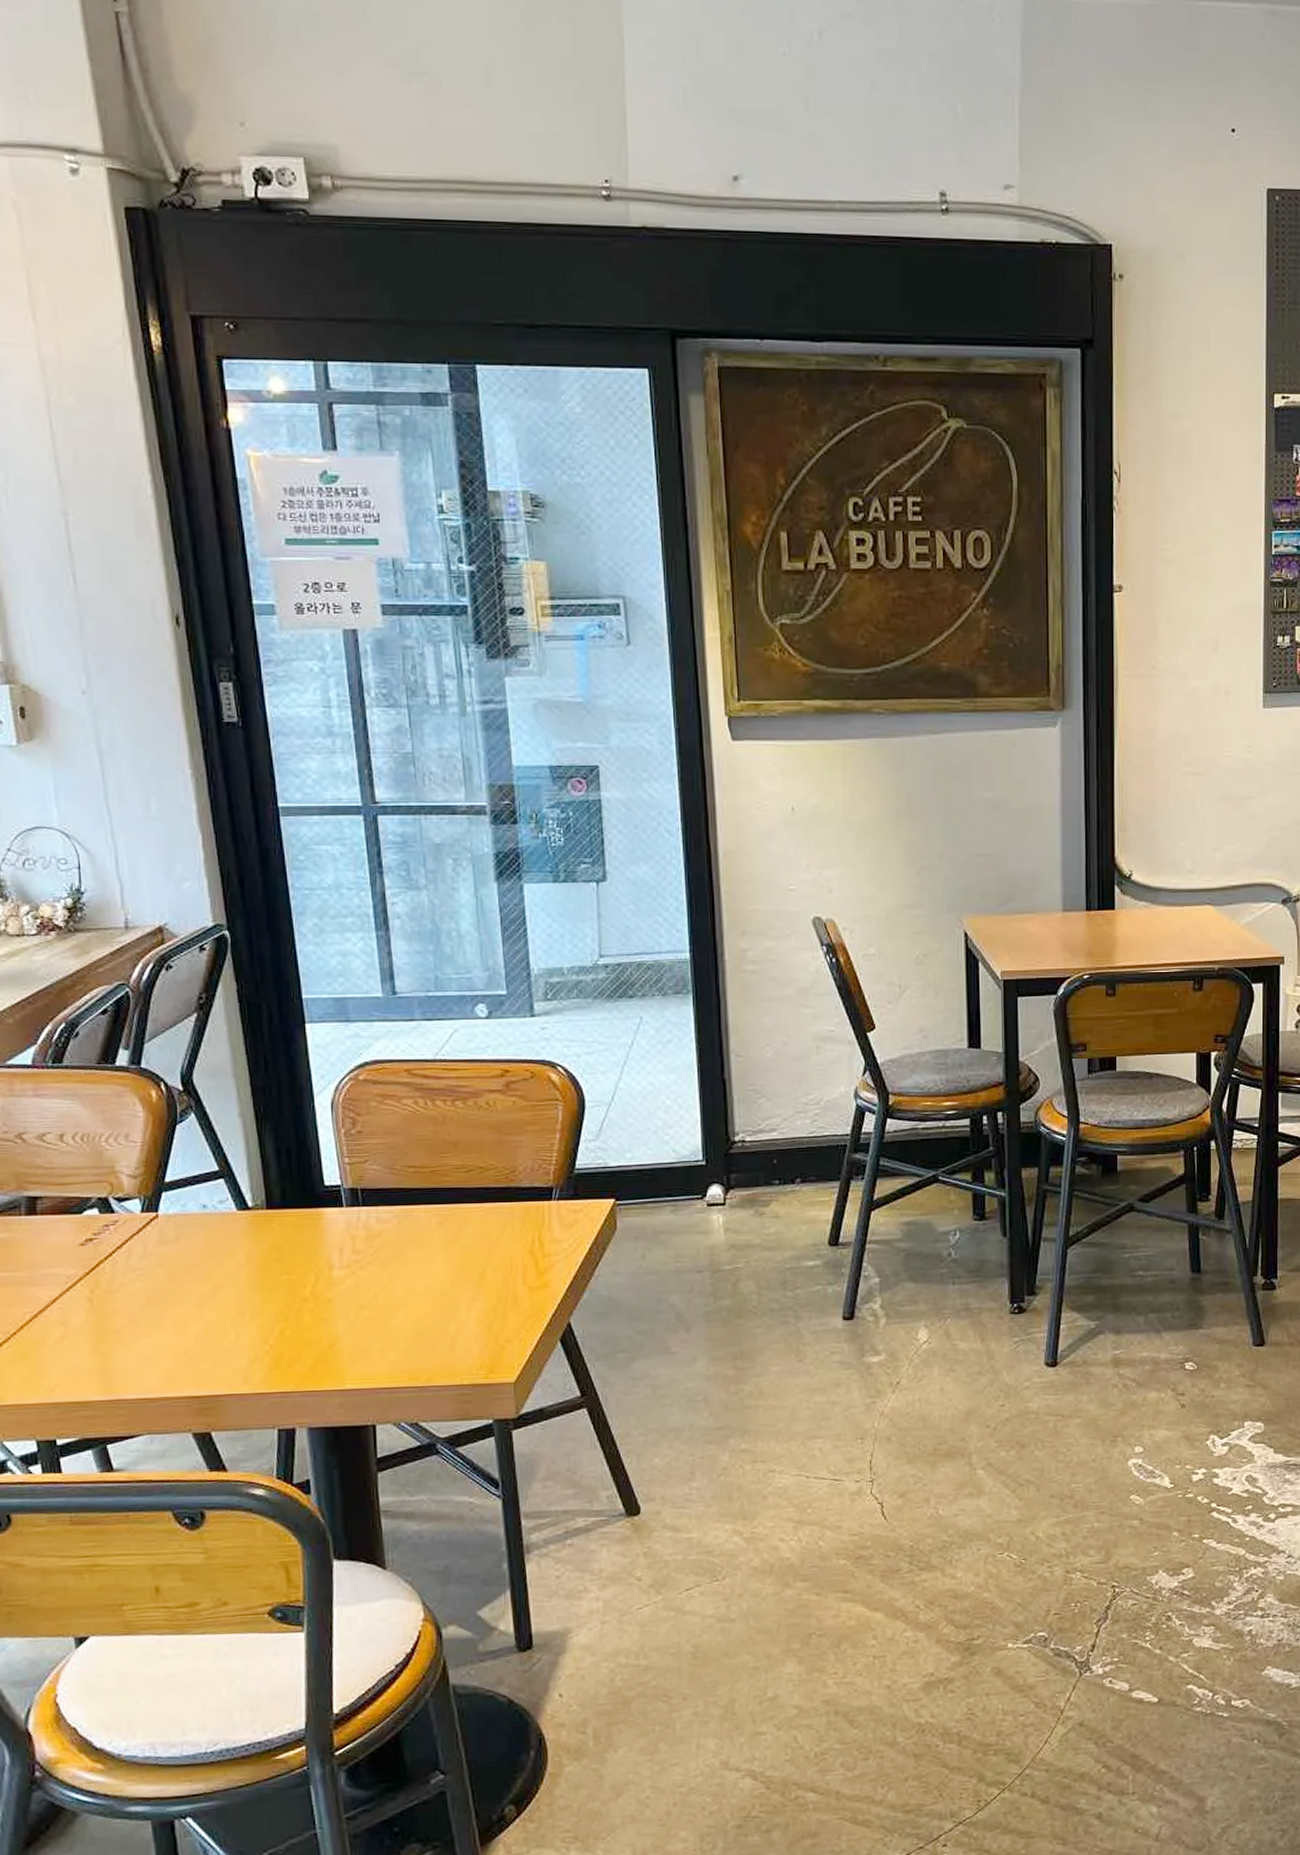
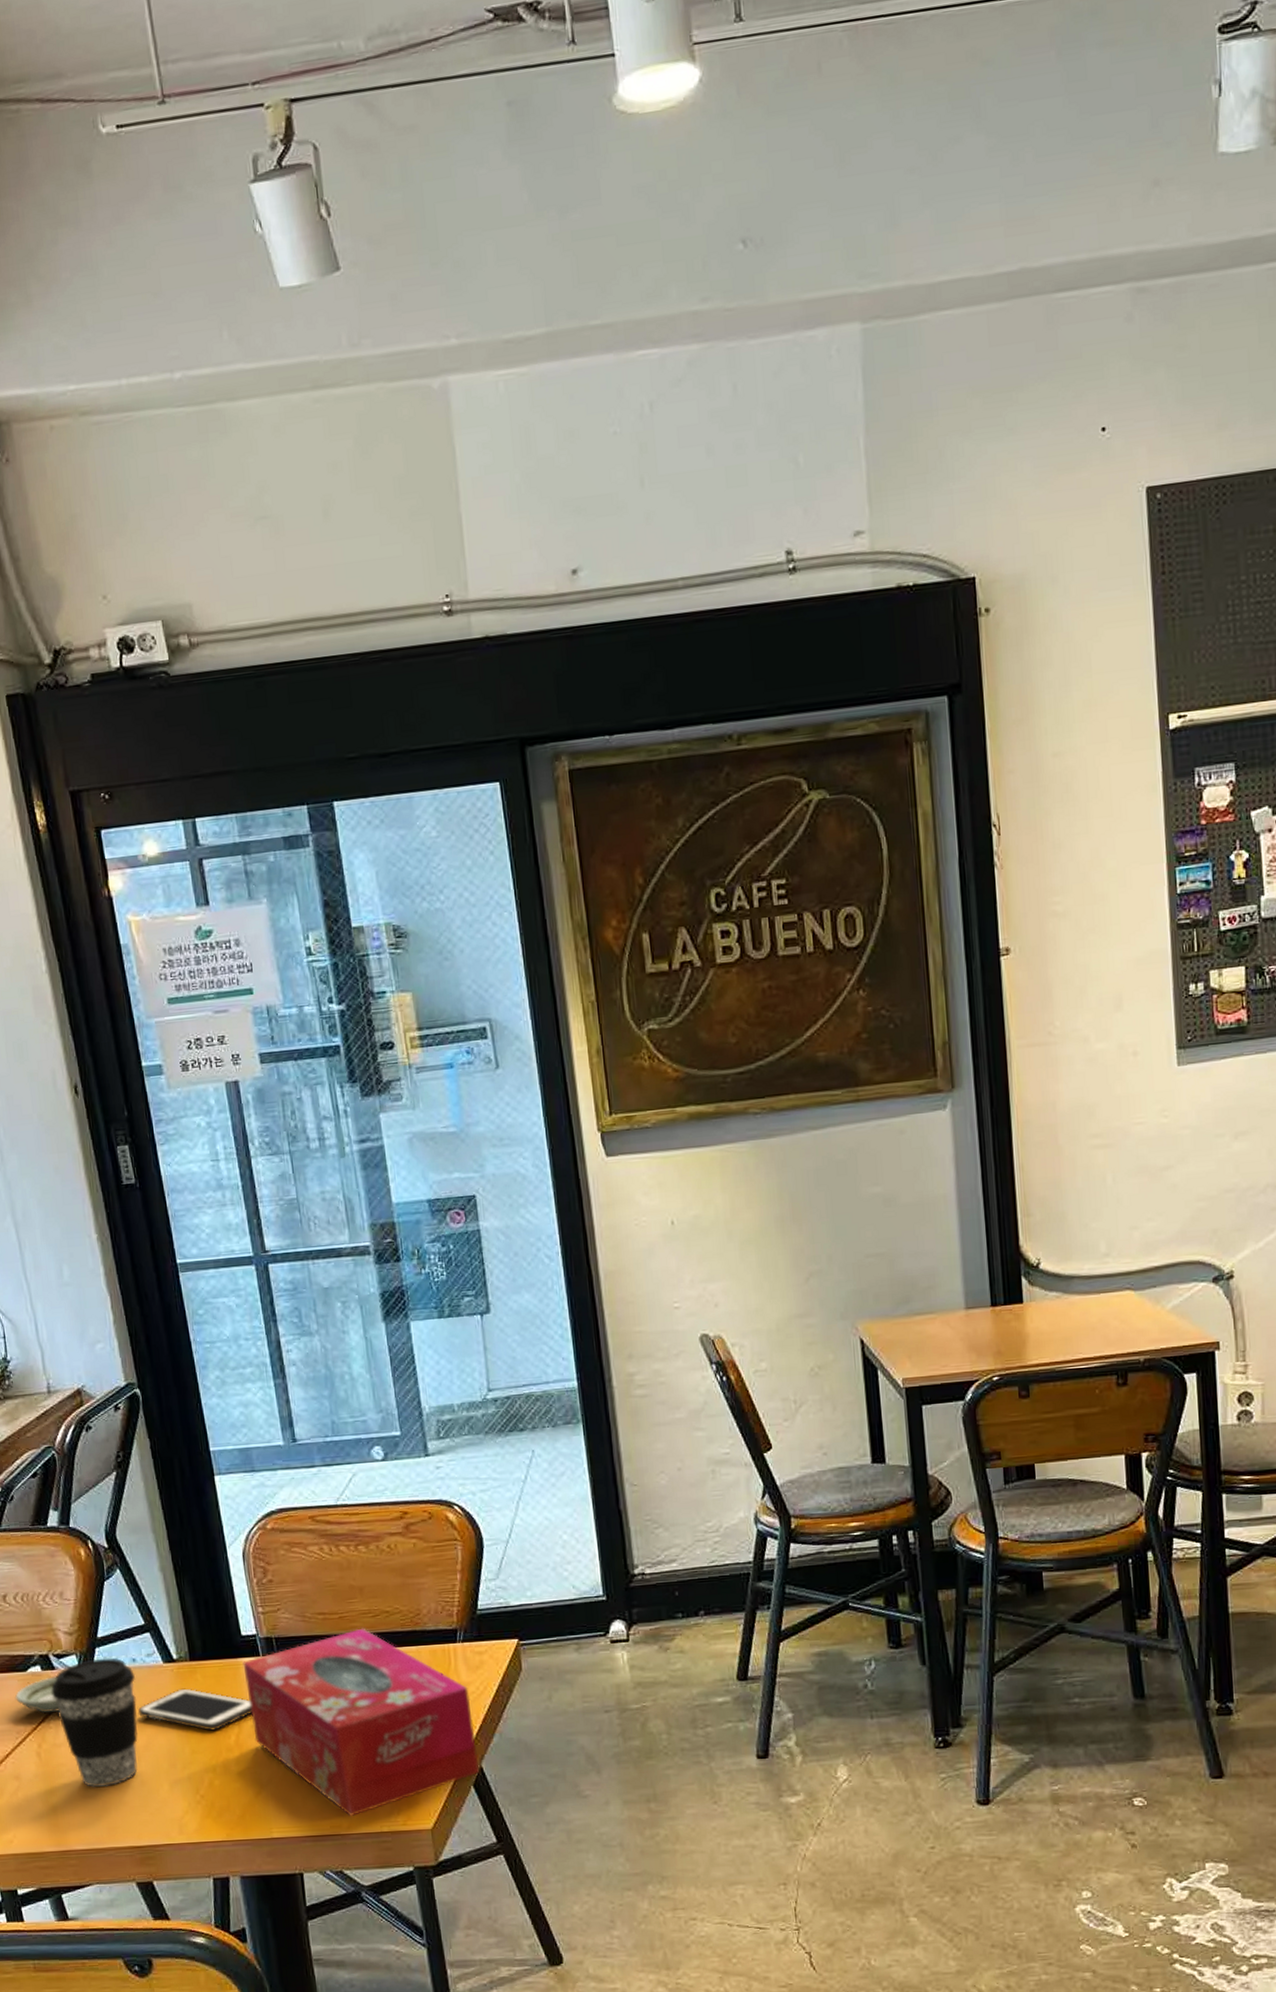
saucer: none [66,1220,117,1258] -> present [14,1676,60,1714]
coffee cup: none [109,1203,205,1336] -> present [51,1658,138,1788]
cell phone: none [205,1236,332,1280] -> present [137,1688,253,1731]
tissue box: none [324,1182,568,1368] -> present [243,1628,480,1816]

